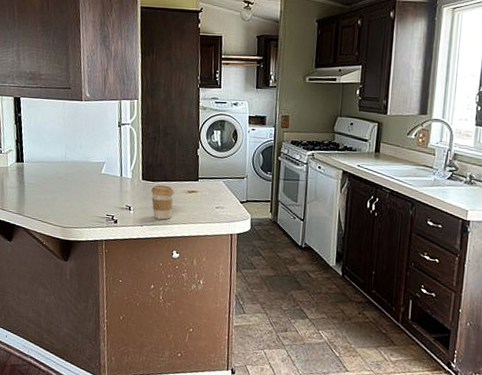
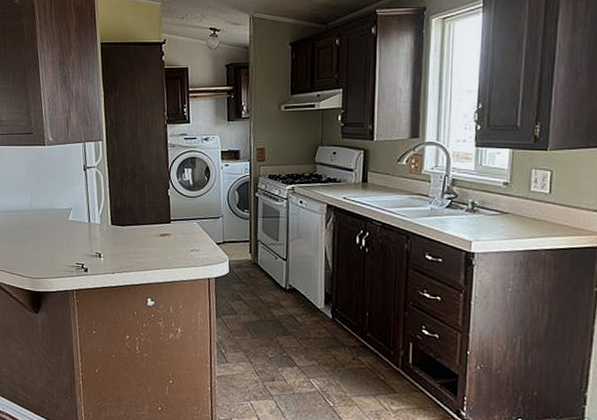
coffee cup: present [151,184,175,220] -> none [121,229,146,266]

